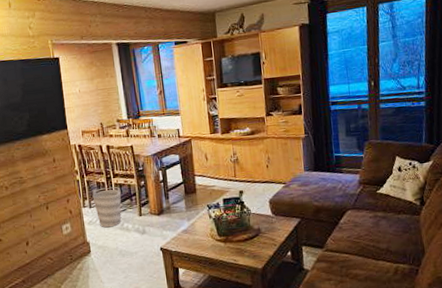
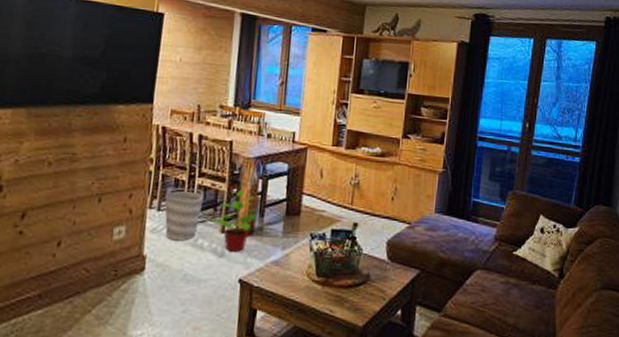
potted plant: none [130,181,165,229] -> present [211,190,259,252]

